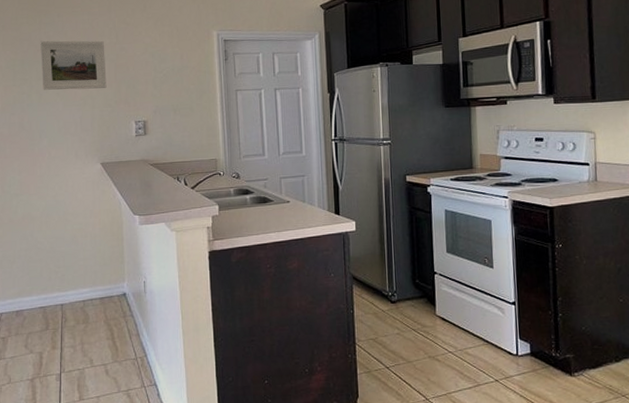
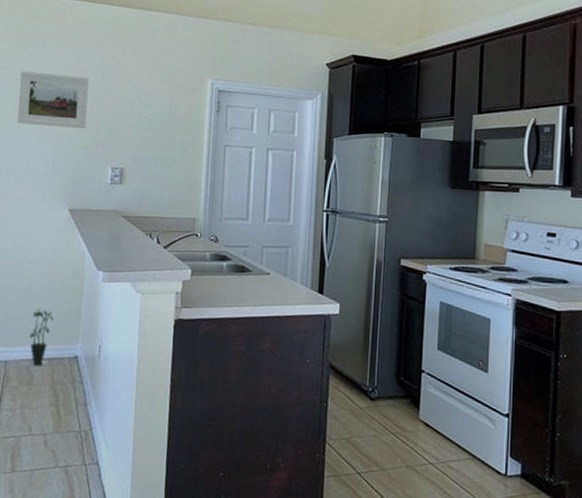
potted plant: none [80,254,100,306] -> present [29,308,54,366]

